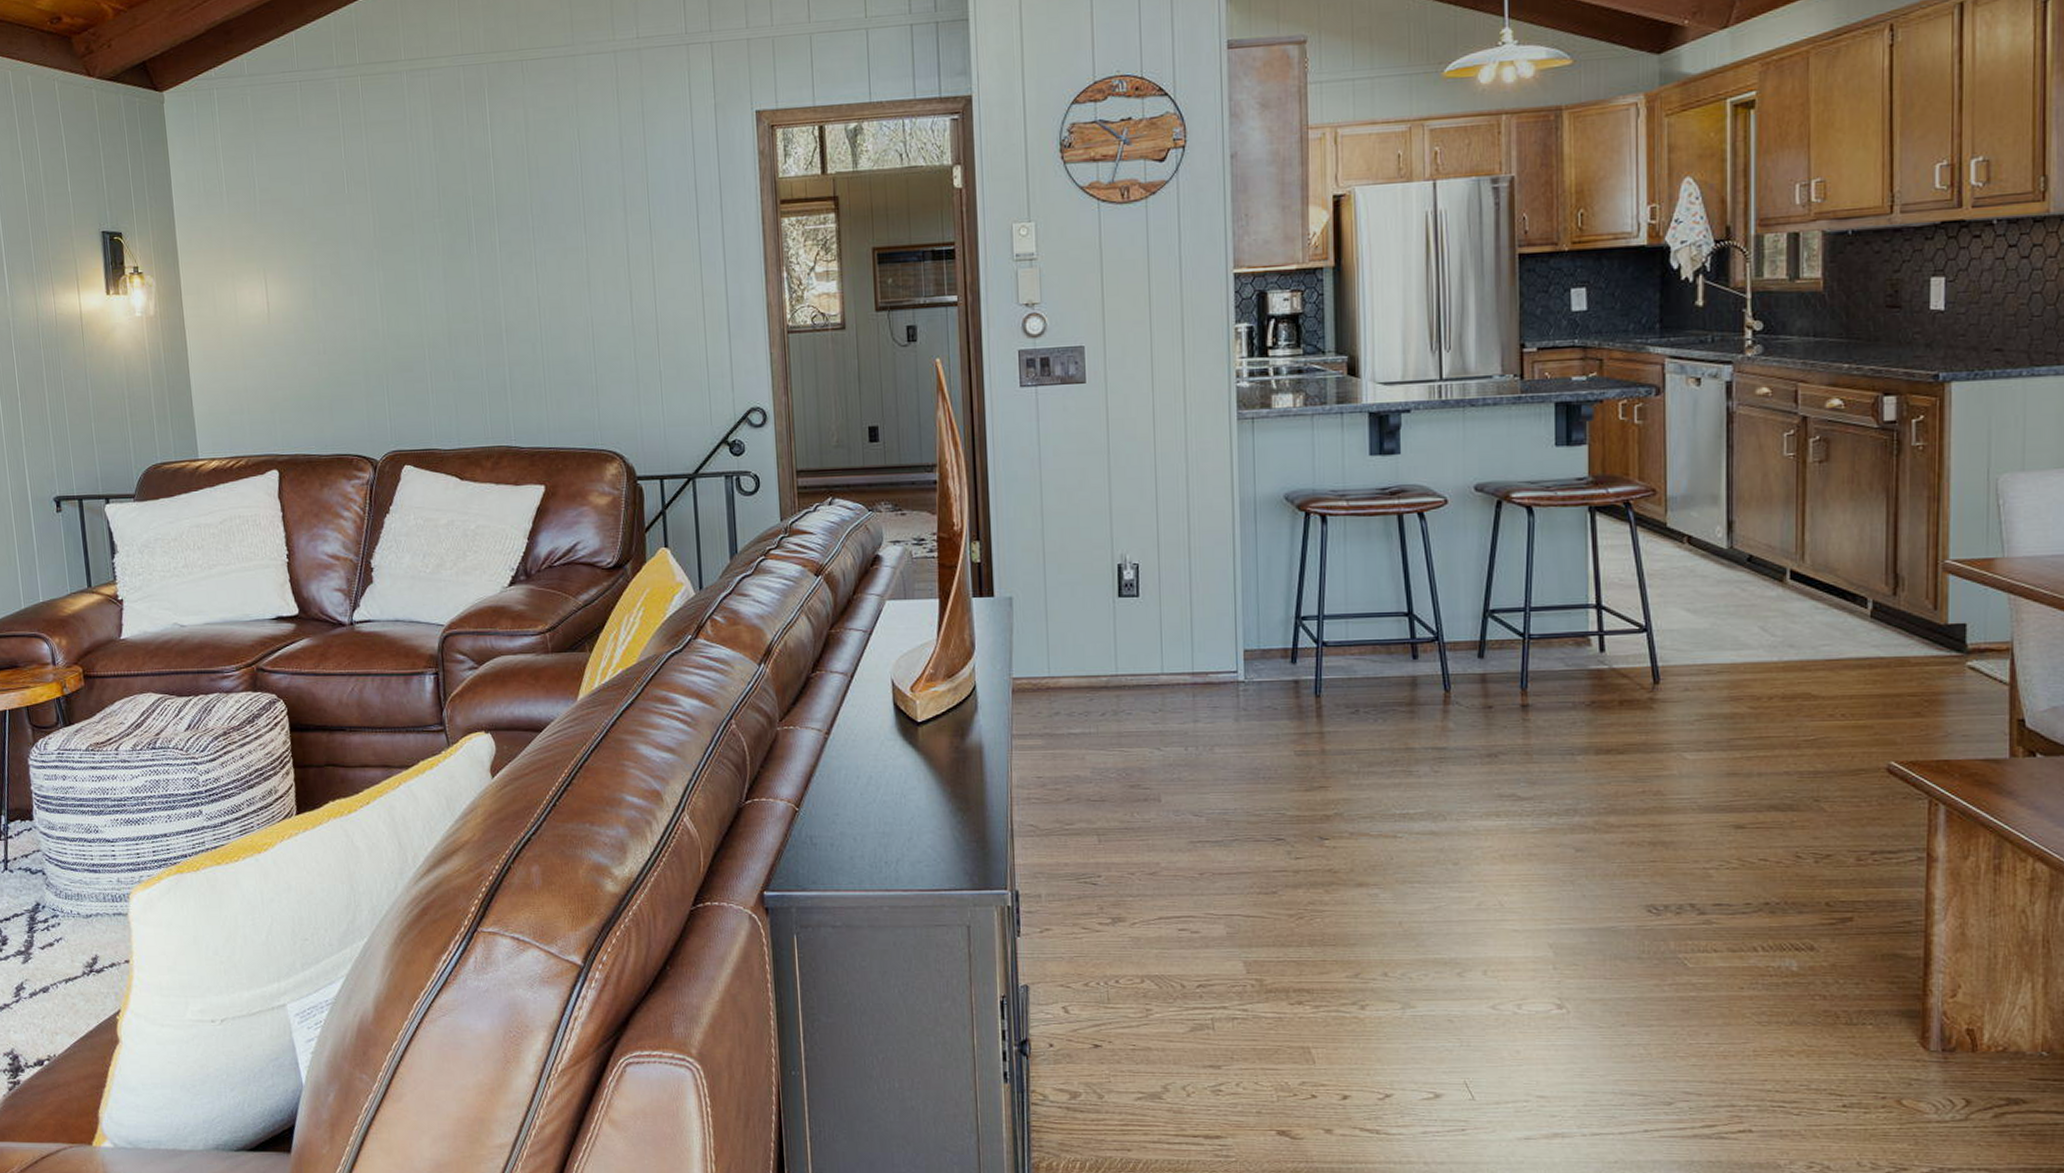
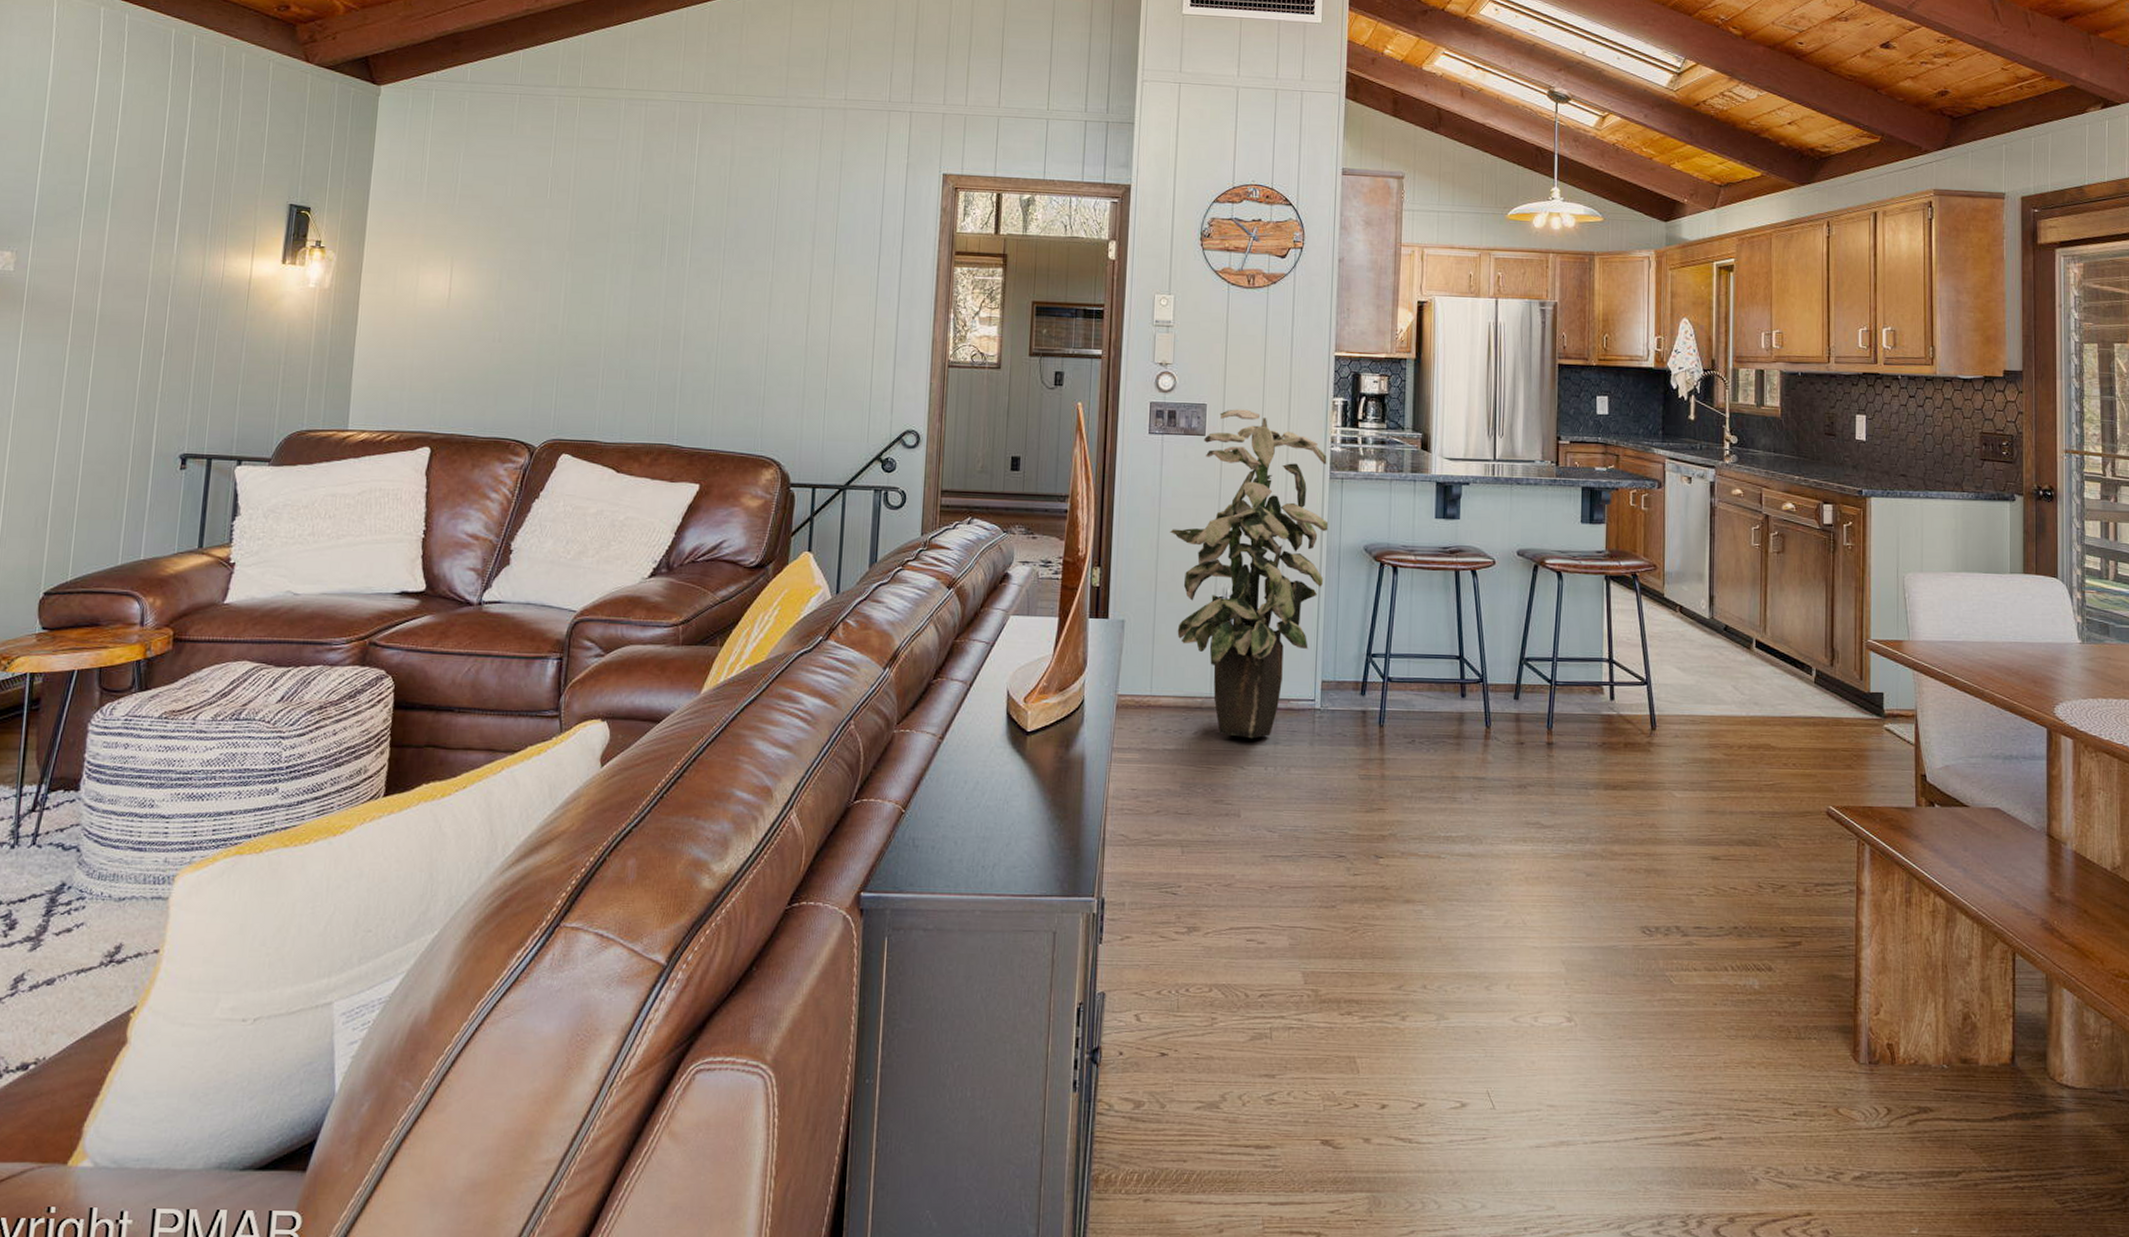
indoor plant: none [1054,348,1240,718] -> present [1170,409,1329,739]

